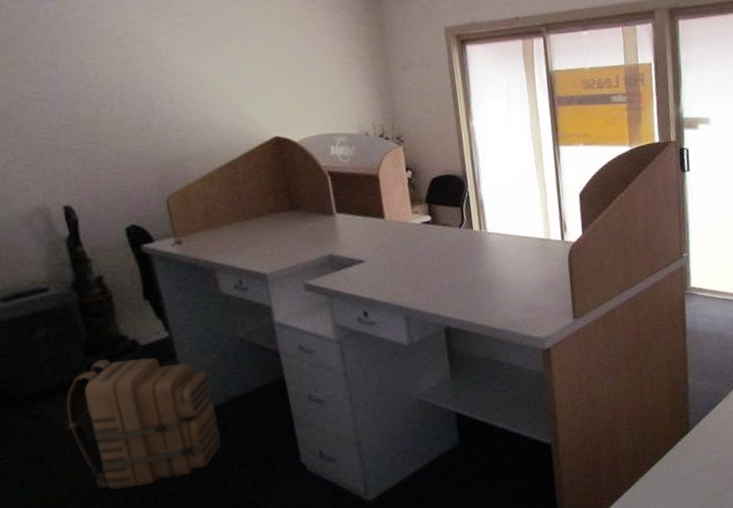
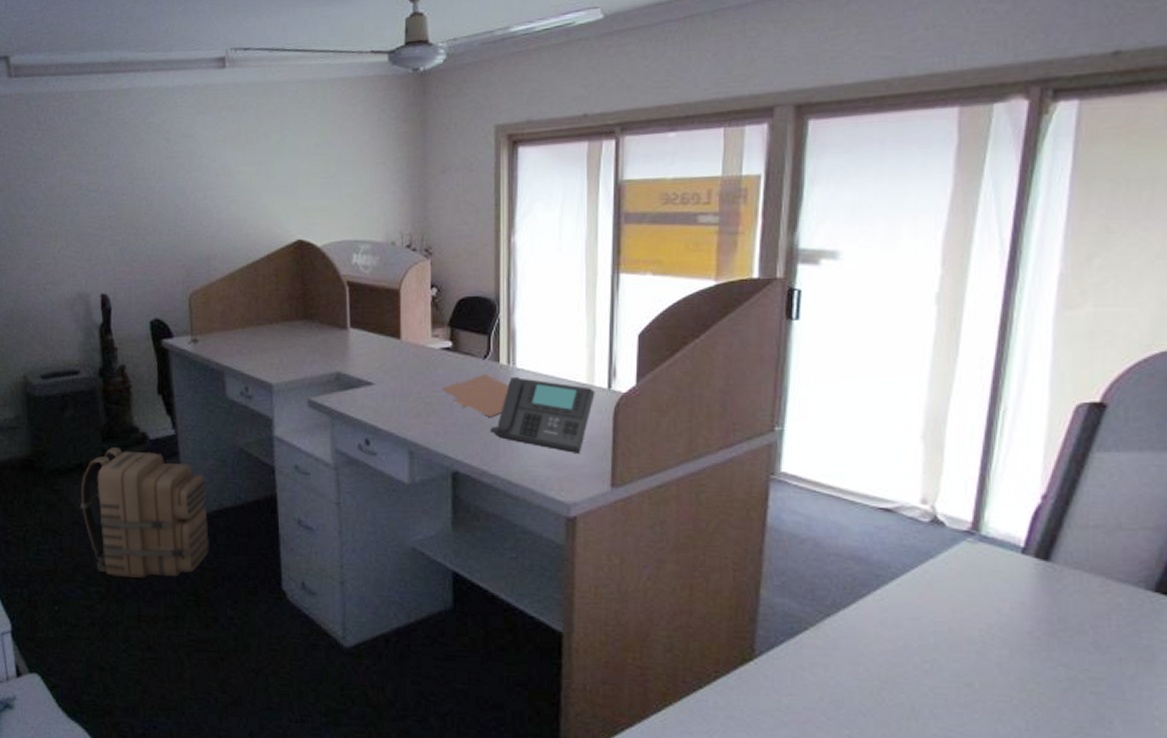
papers: none [426,239,484,277] -> present [441,373,509,418]
phone: none [472,240,553,297] -> present [490,377,595,453]

